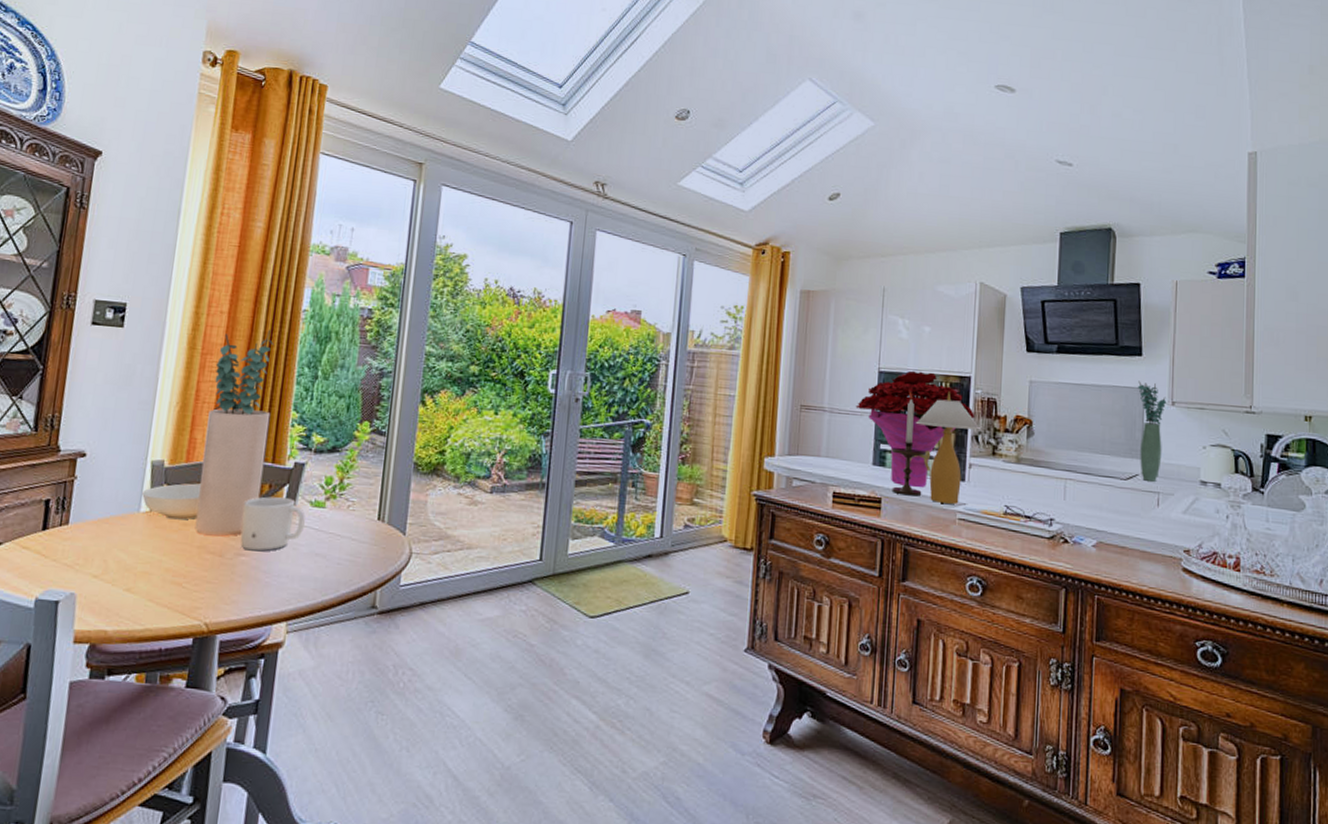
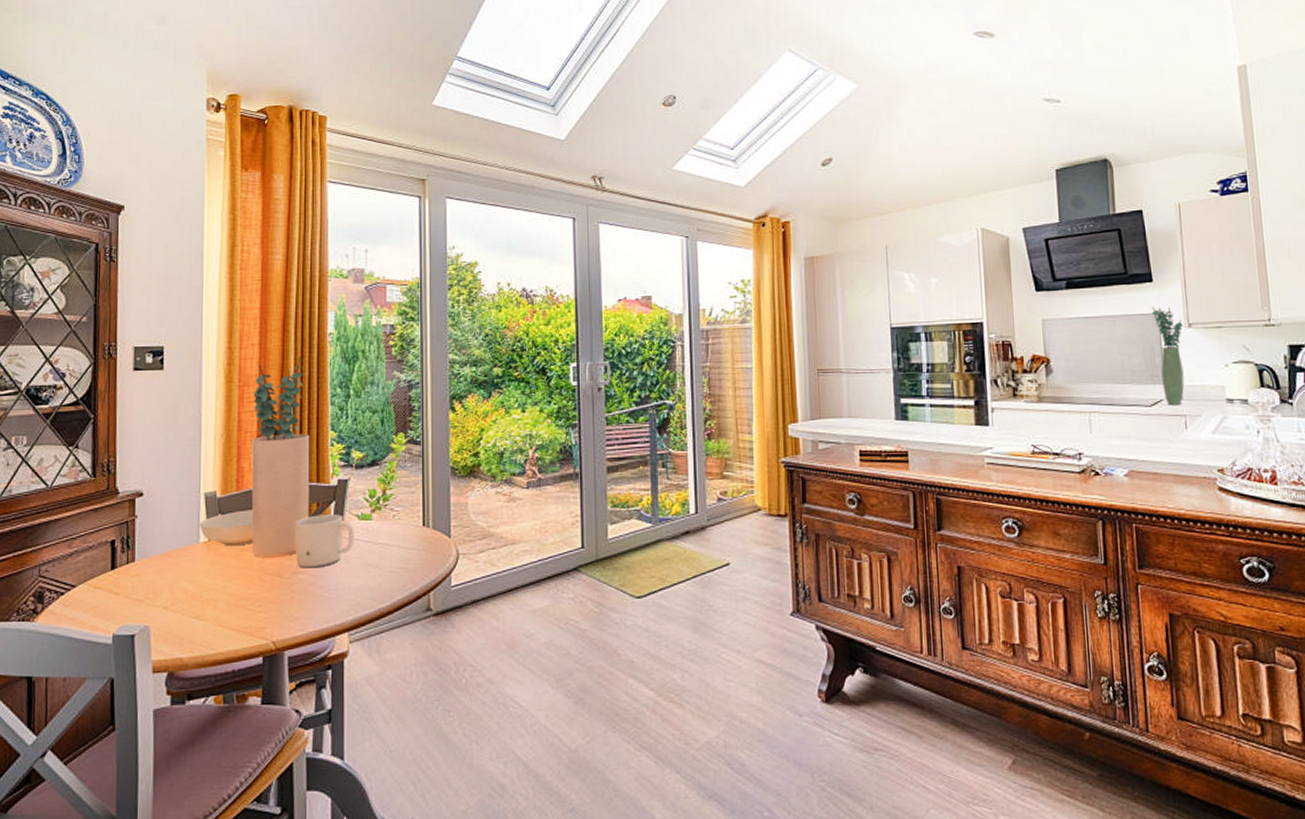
flower bouquet: present [855,370,976,487] -> none [871,322,992,437]
candlestick: present [891,391,927,497] -> none [912,343,948,446]
table lamp: present [915,391,982,504] -> none [932,339,1000,450]

